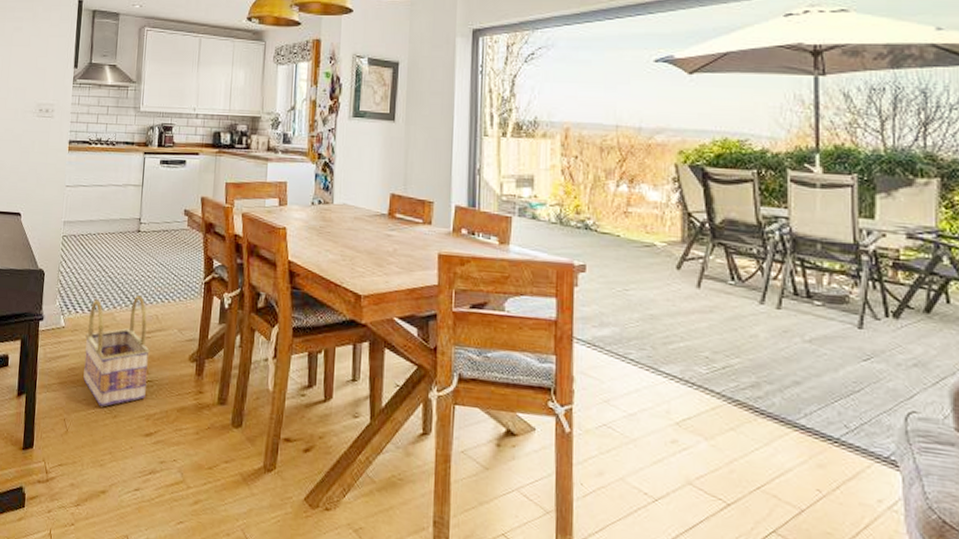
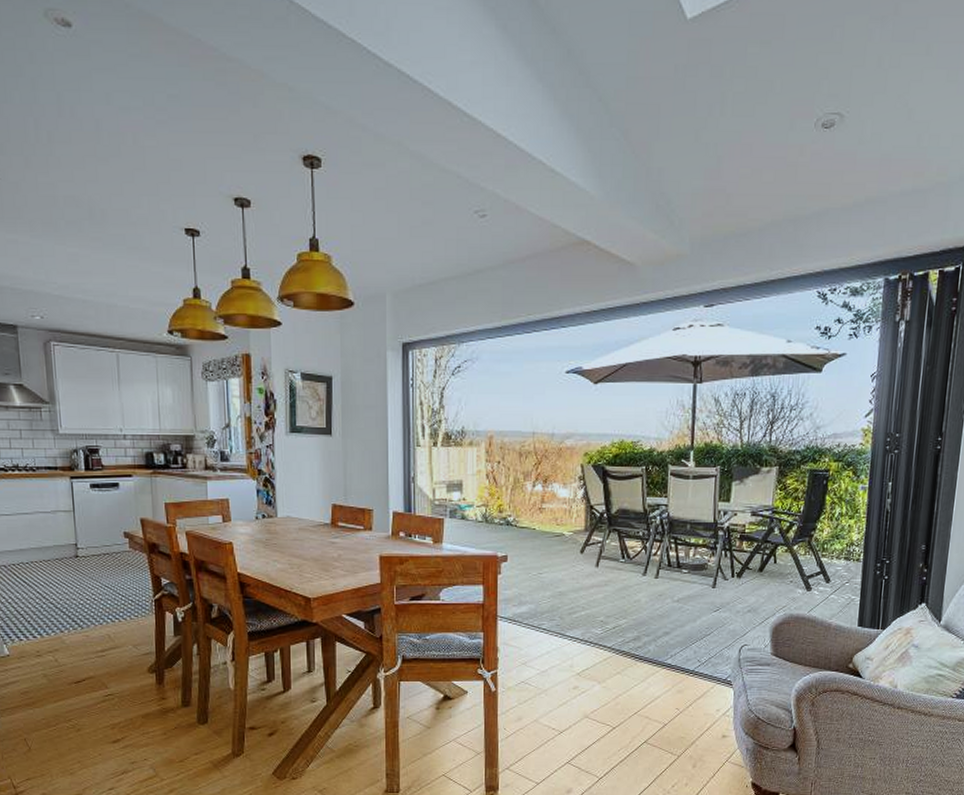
basket: present [83,295,150,407] -> none [34,618,108,724]

